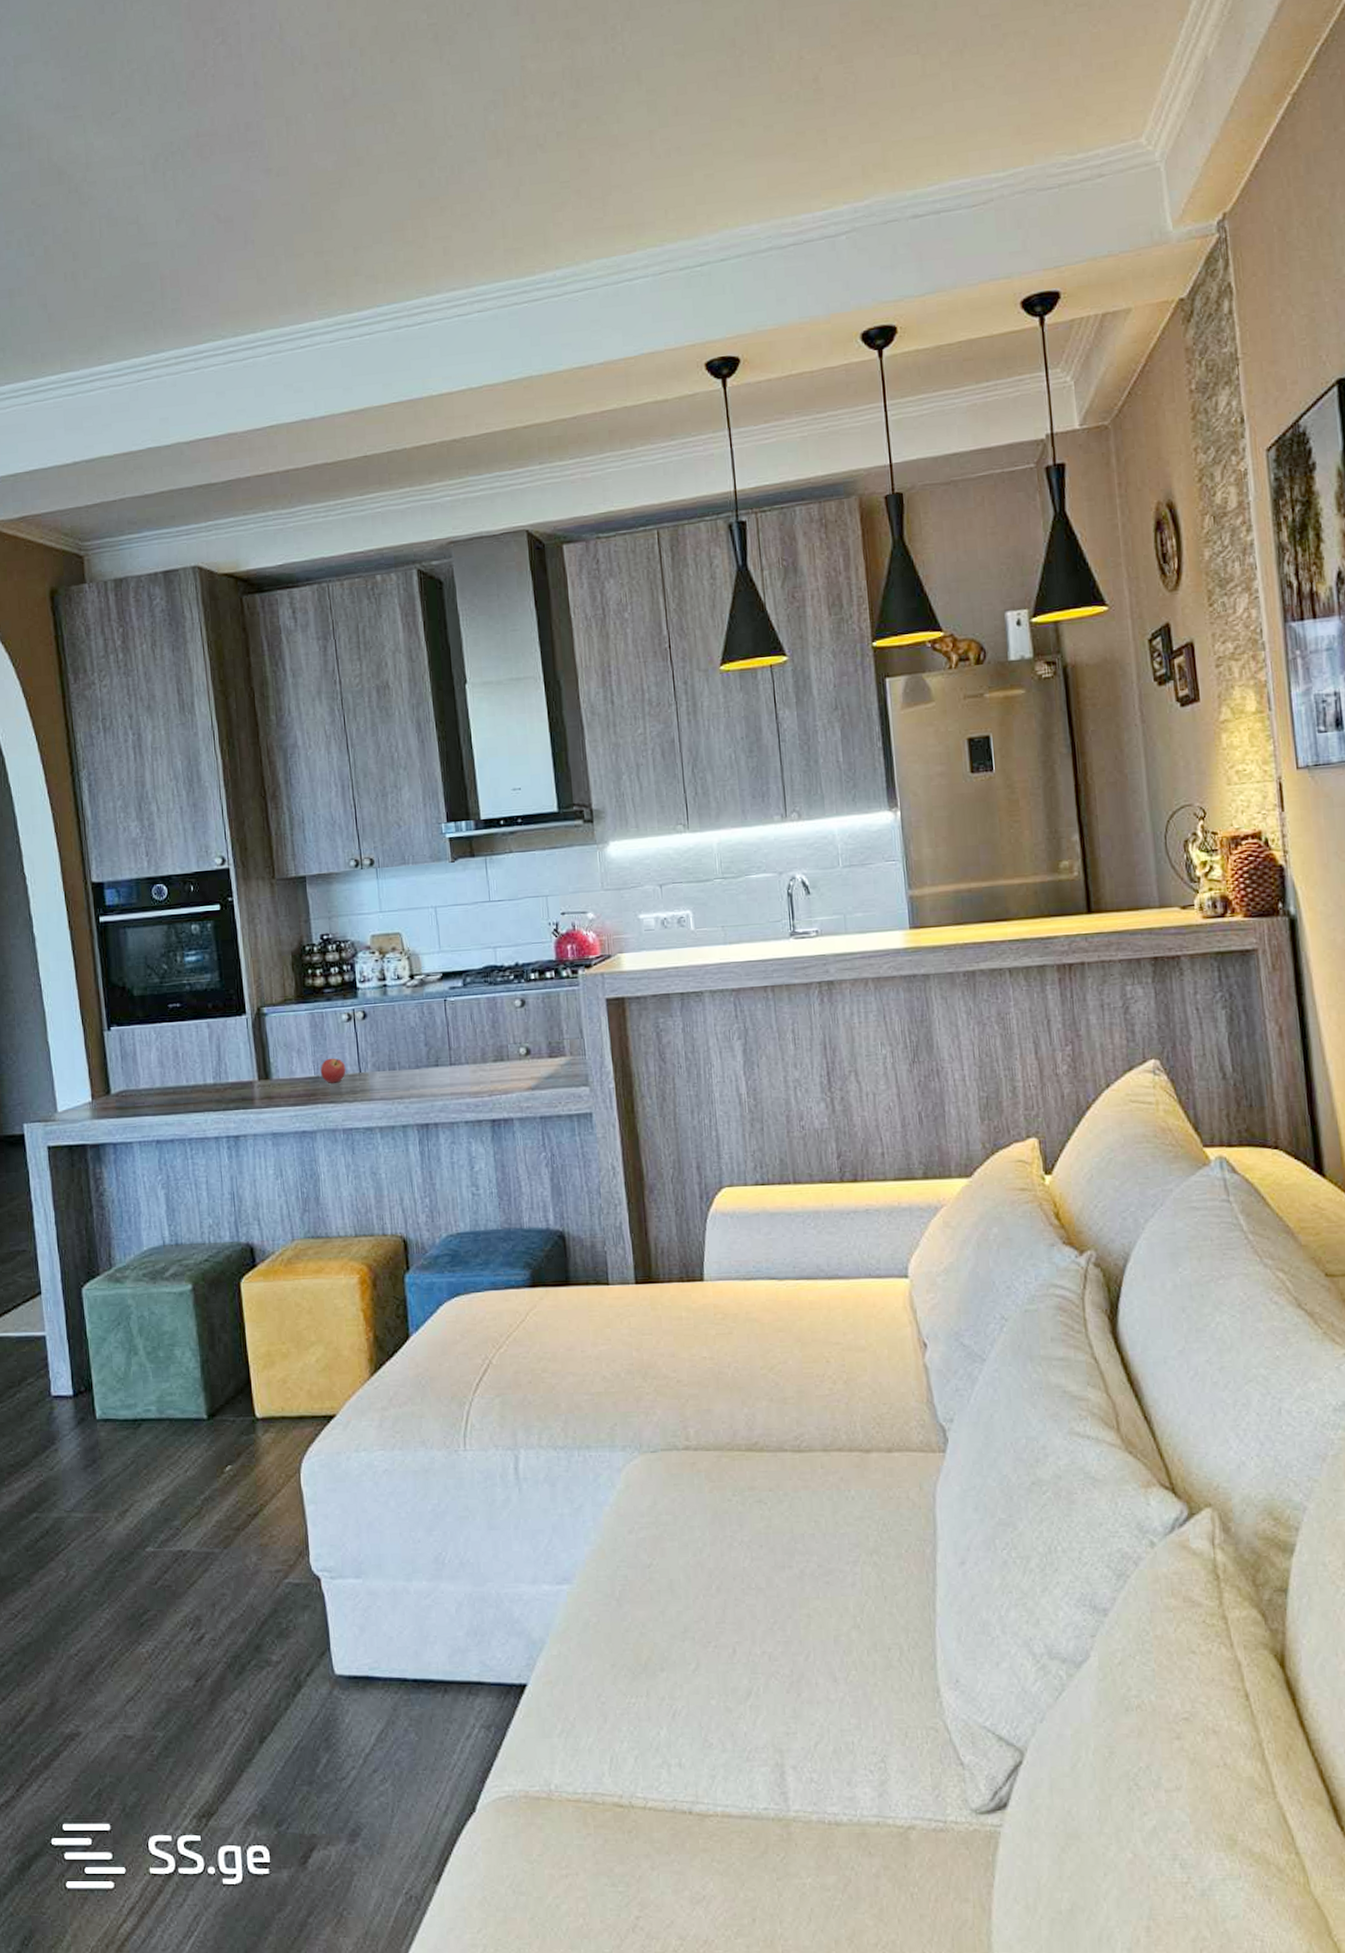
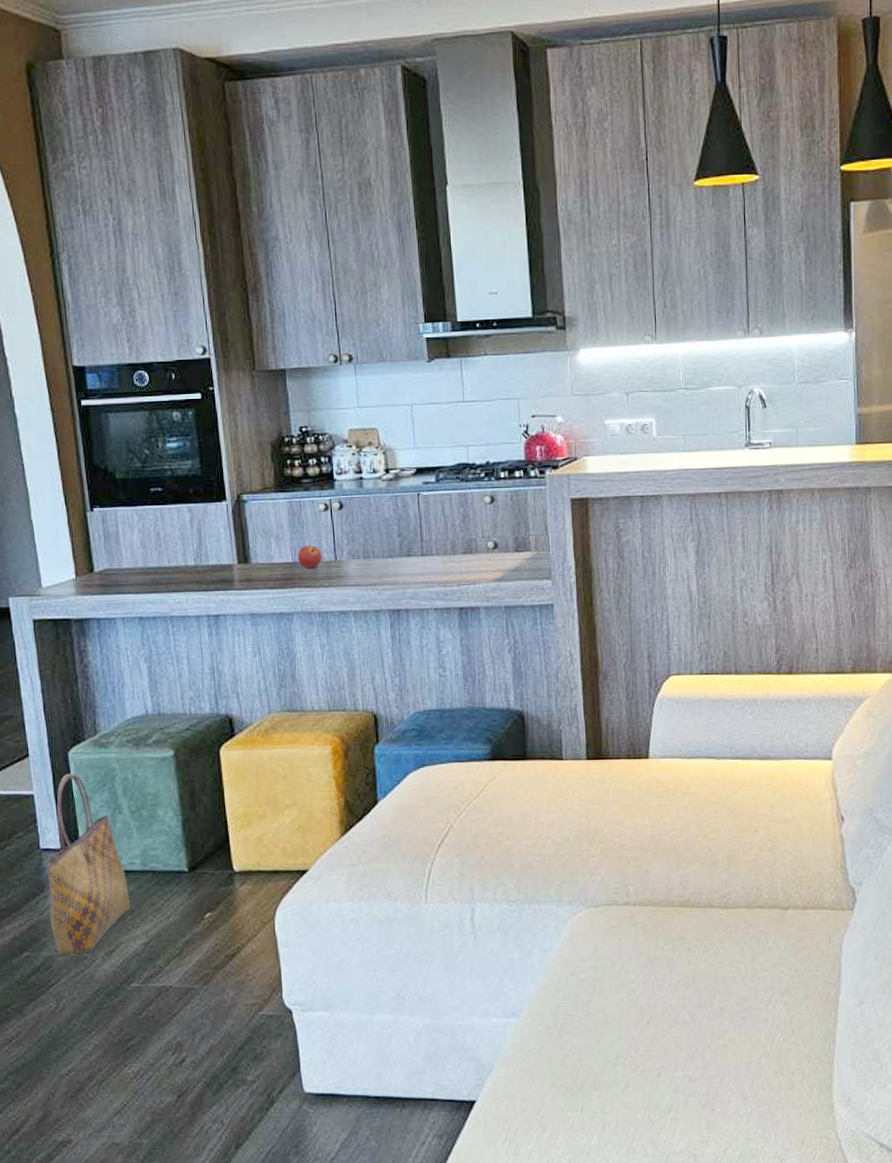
tote bag: none [58,1311,146,1517] -> present [47,773,131,956]

